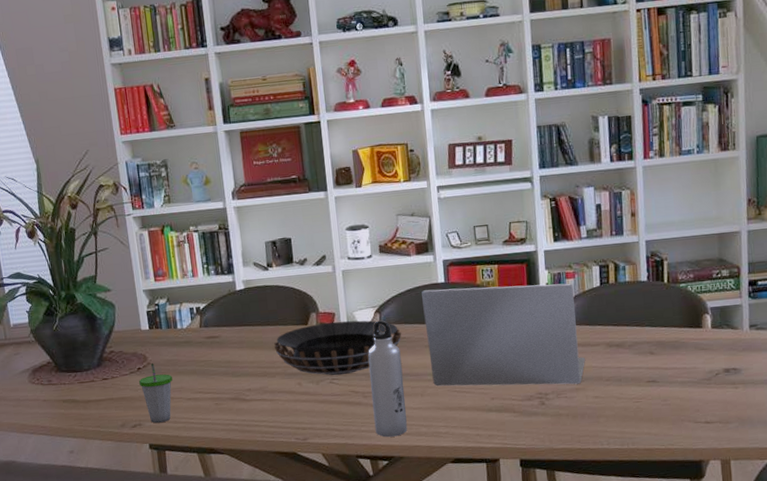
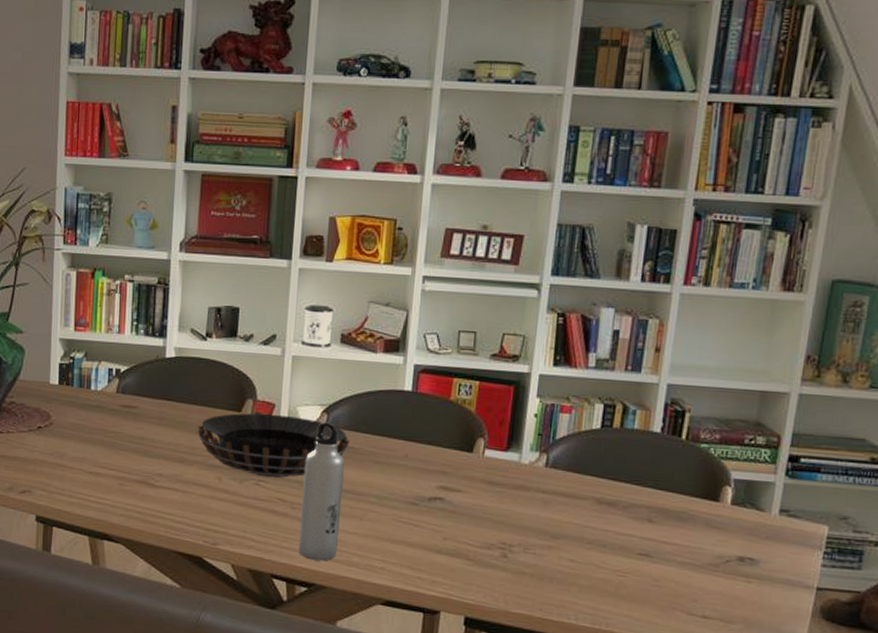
cup: present [139,363,173,424] -> none [37,424,75,494]
laptop: present [422,283,585,387] -> none [377,396,568,541]

